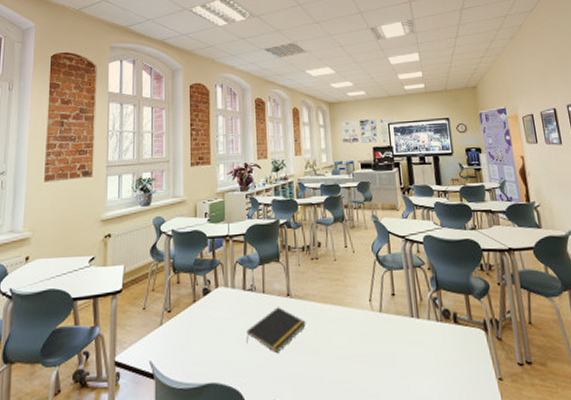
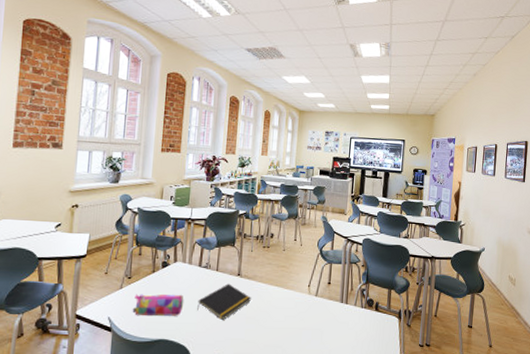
pencil case: none [175,325,231,357] -> present [132,294,184,316]

